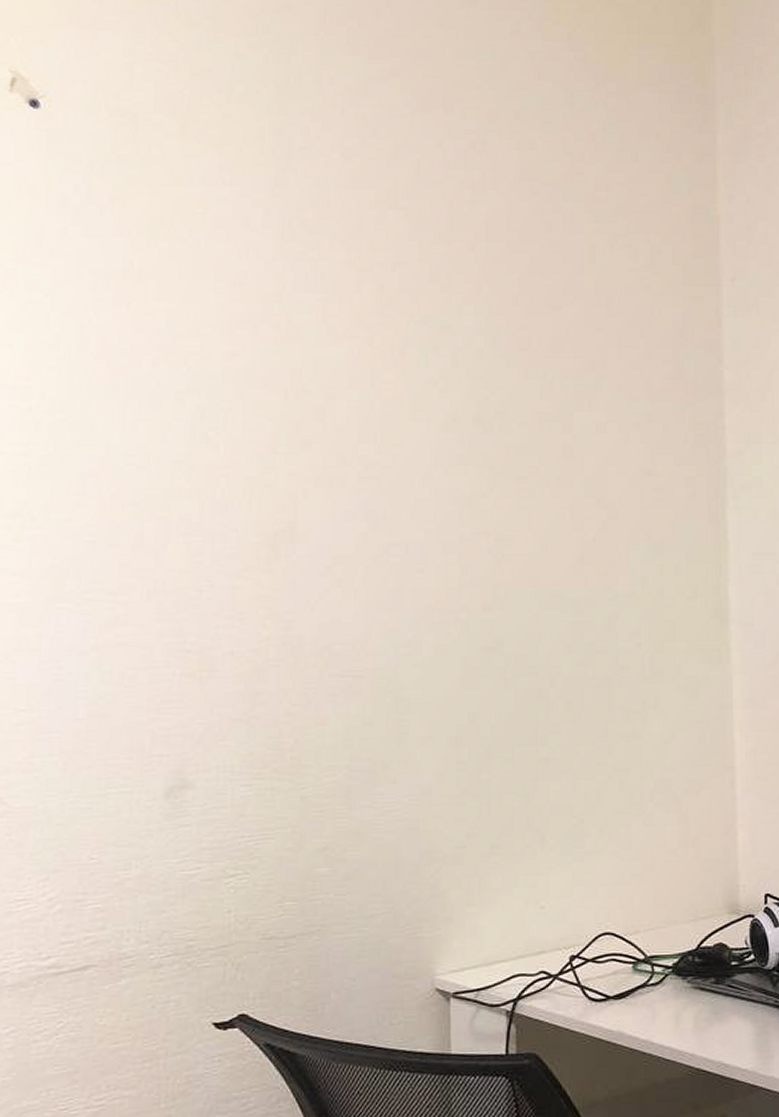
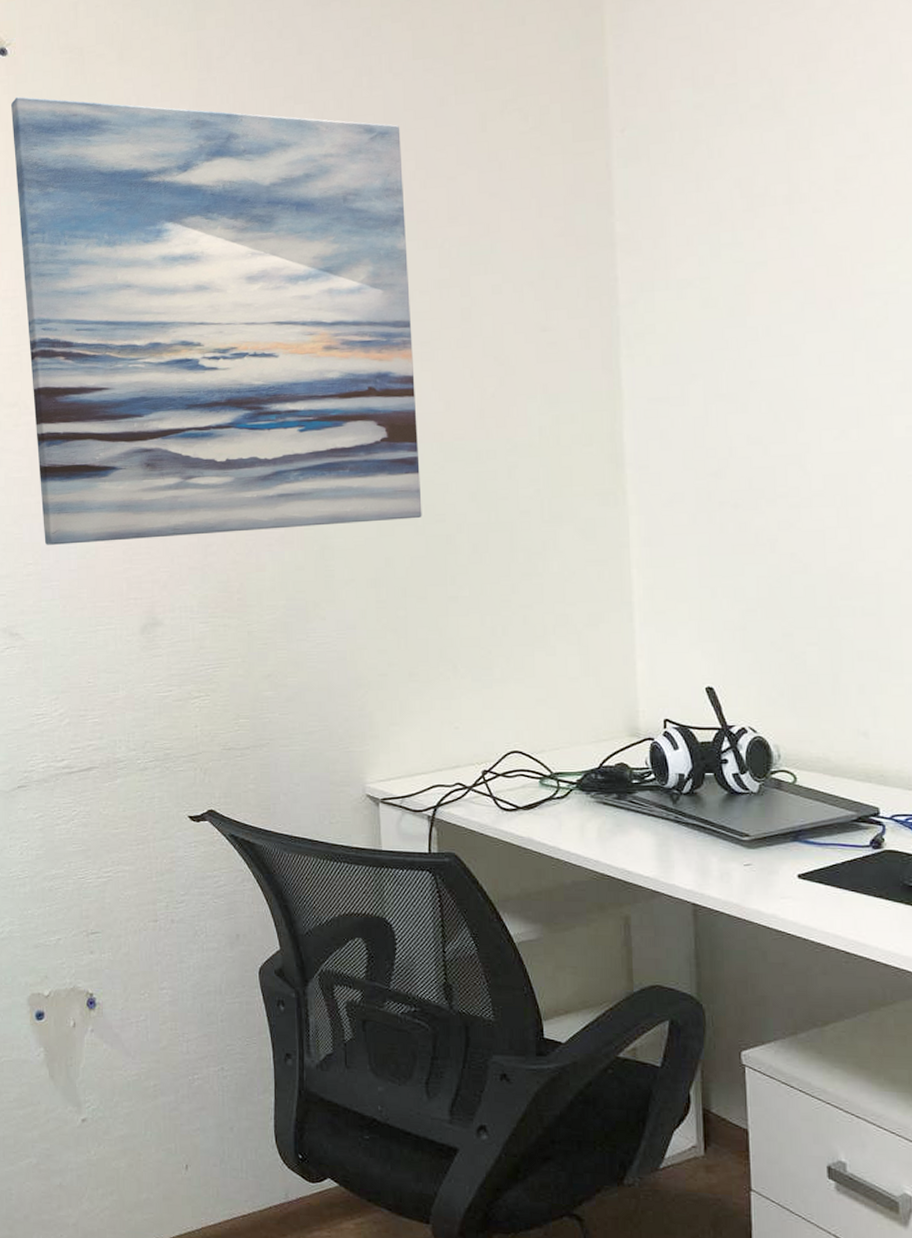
wall art: none [39,156,512,688] -> present [11,96,422,545]

